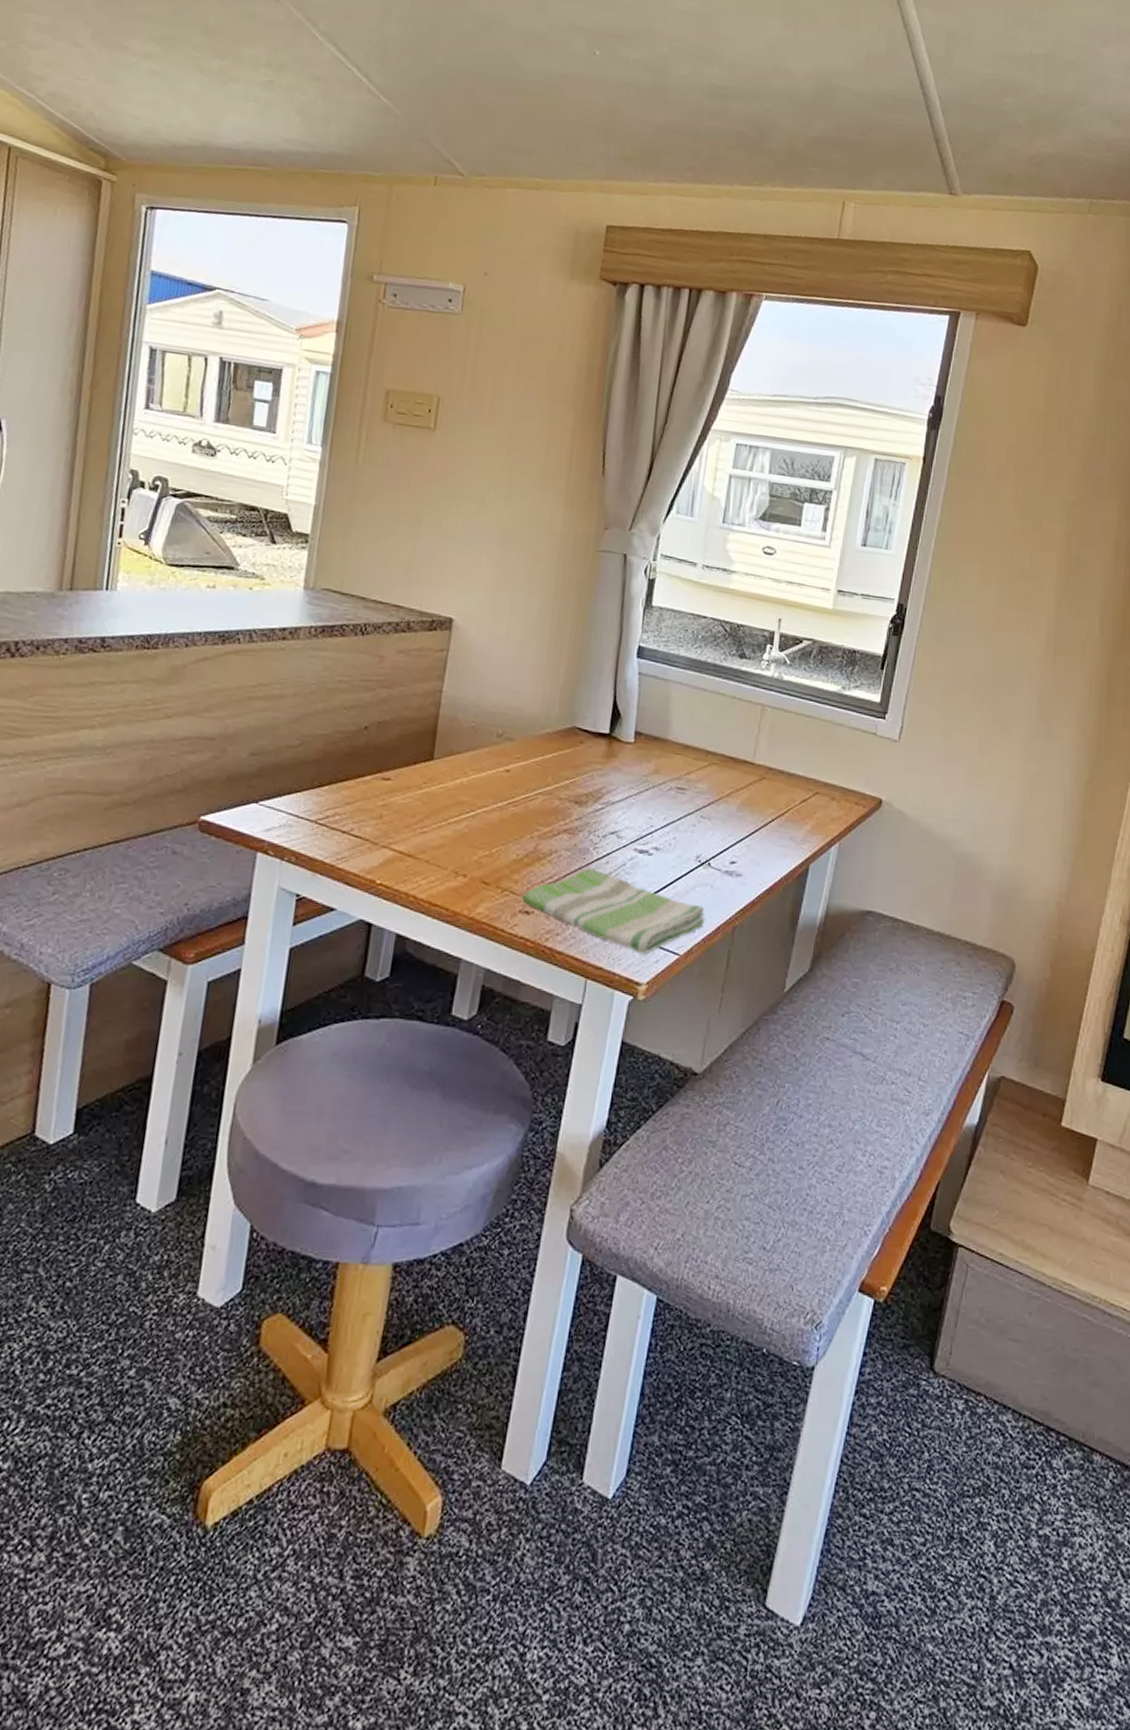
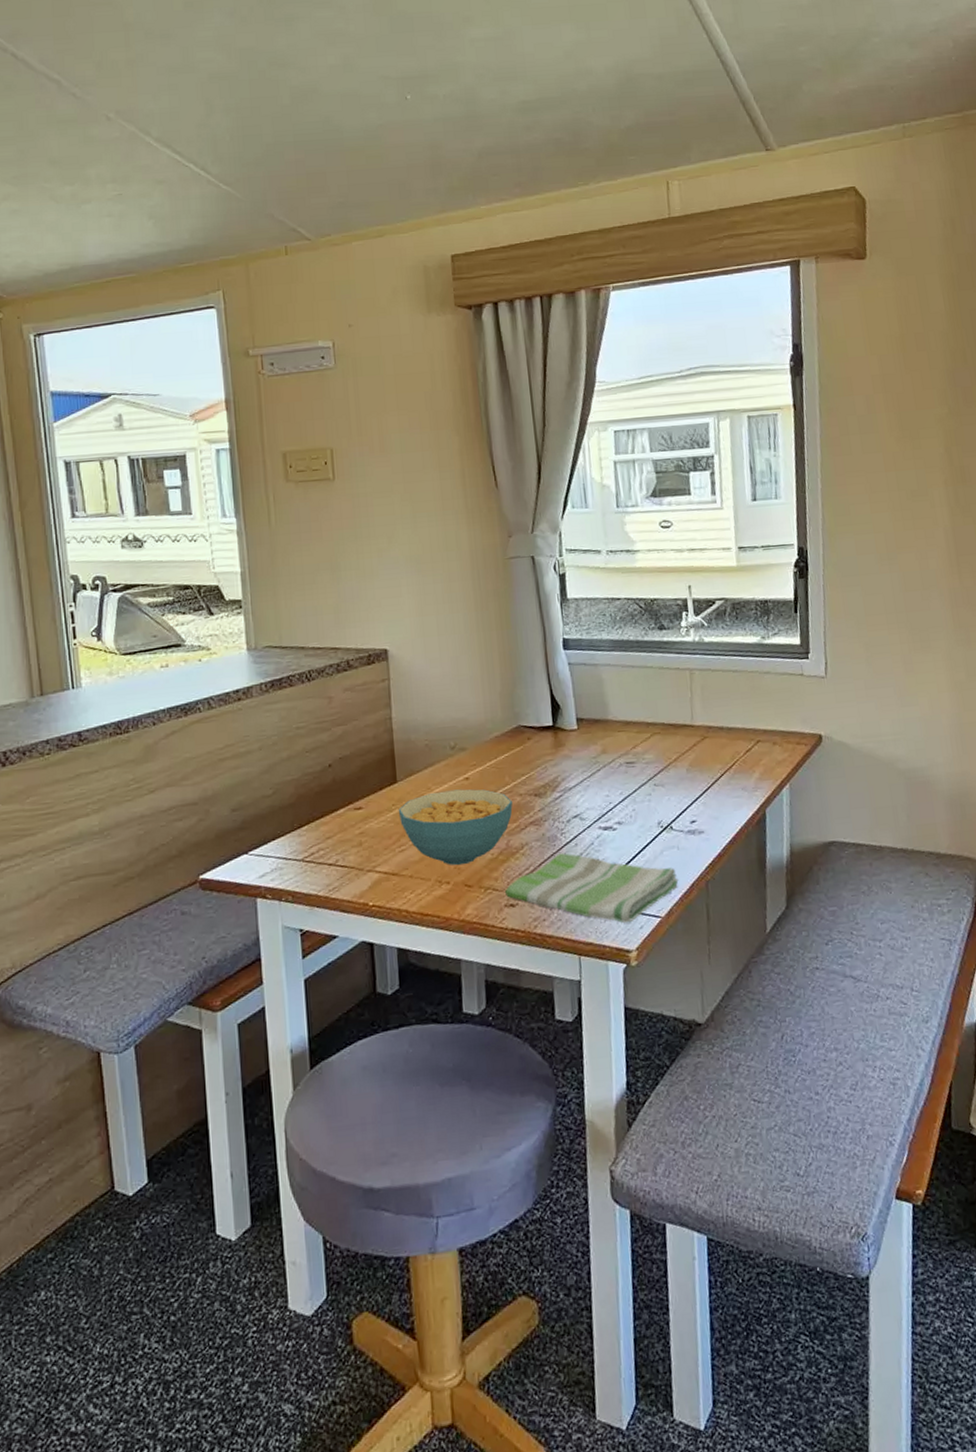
cereal bowl: none [427,778,551,860] -> present [398,789,513,866]

